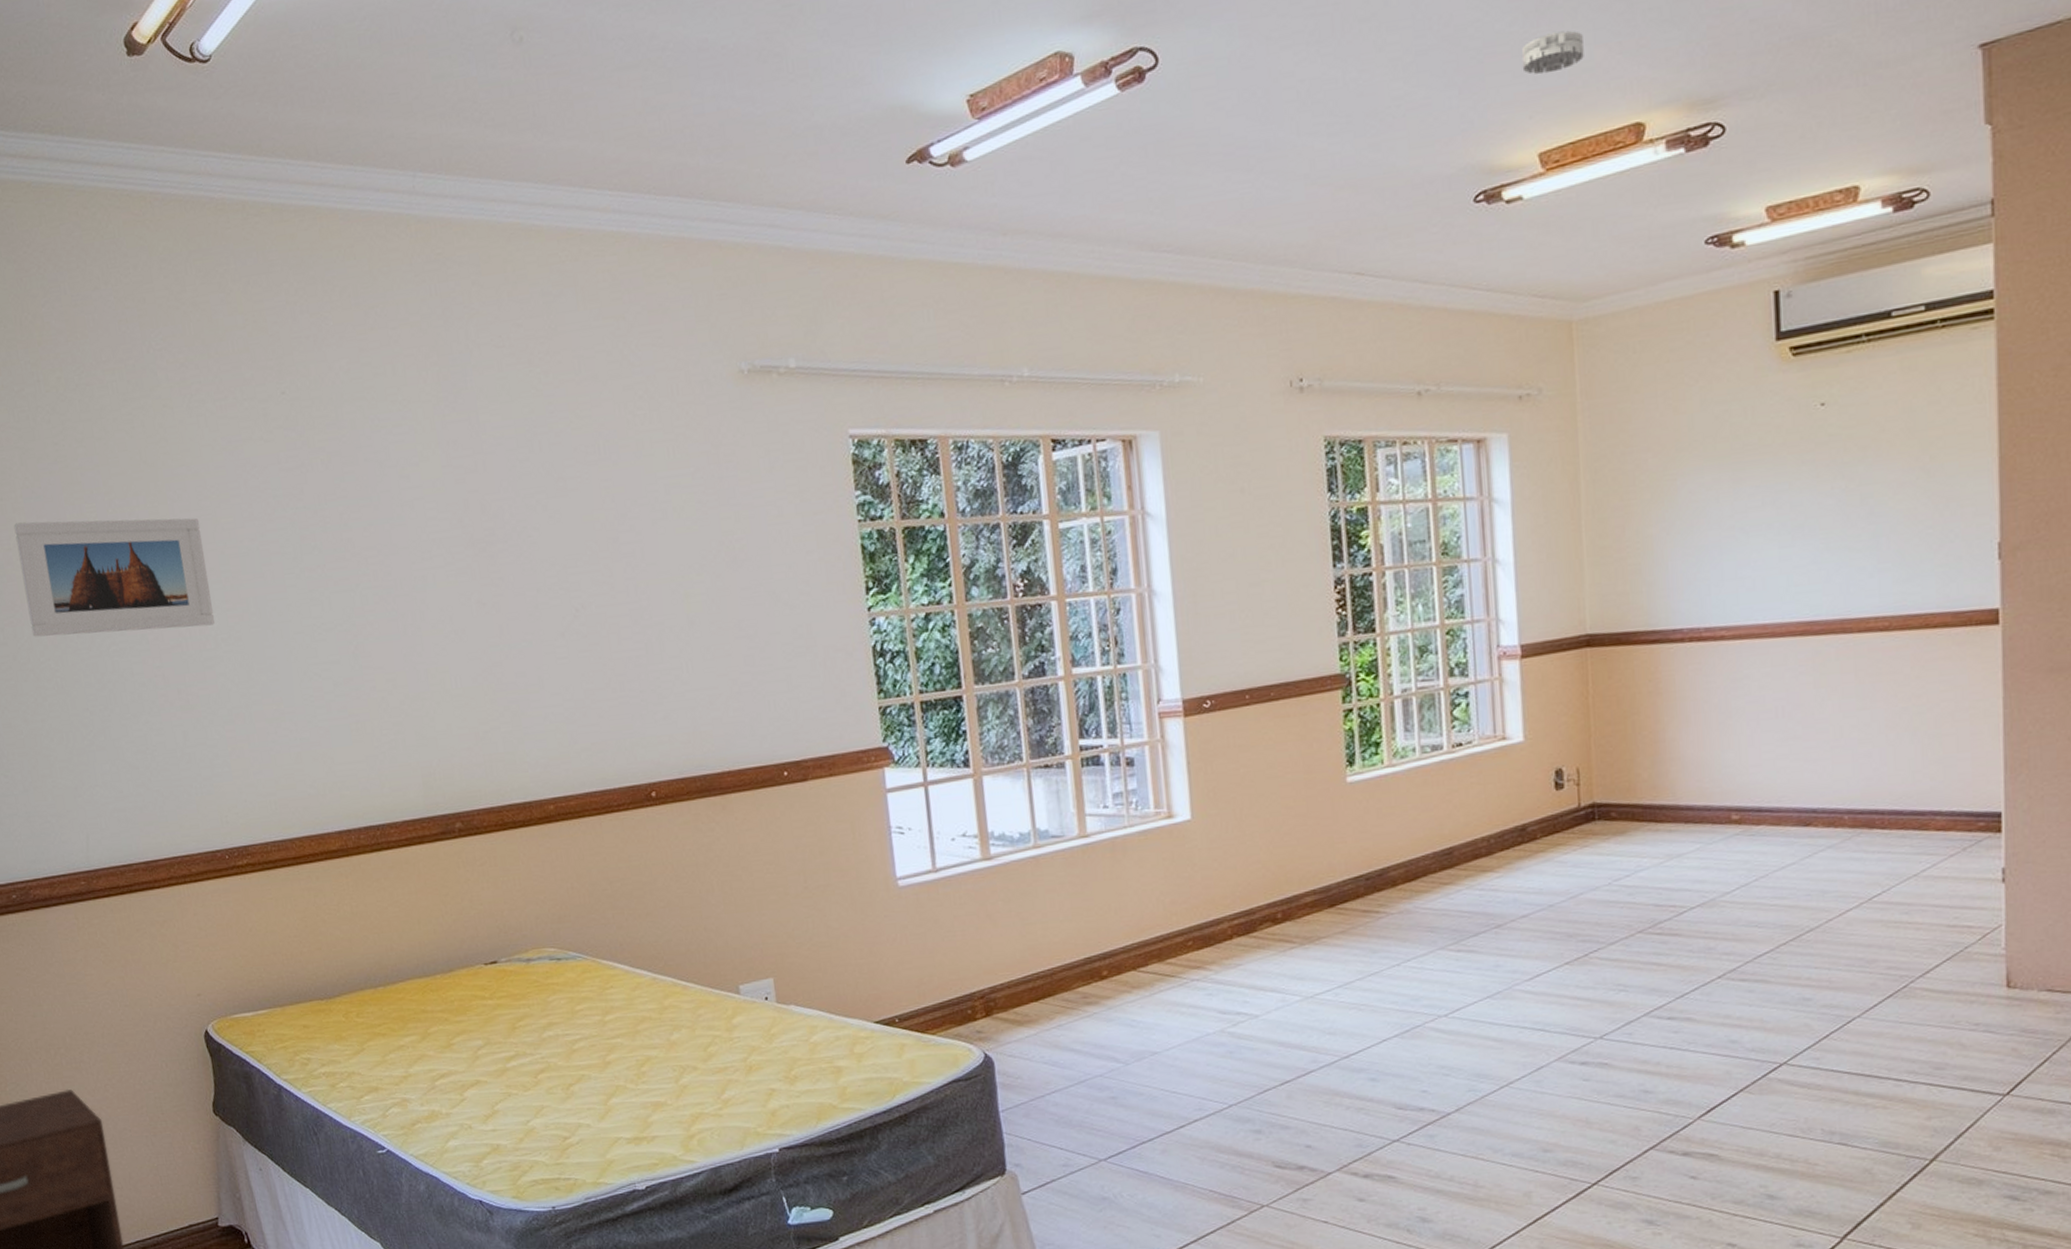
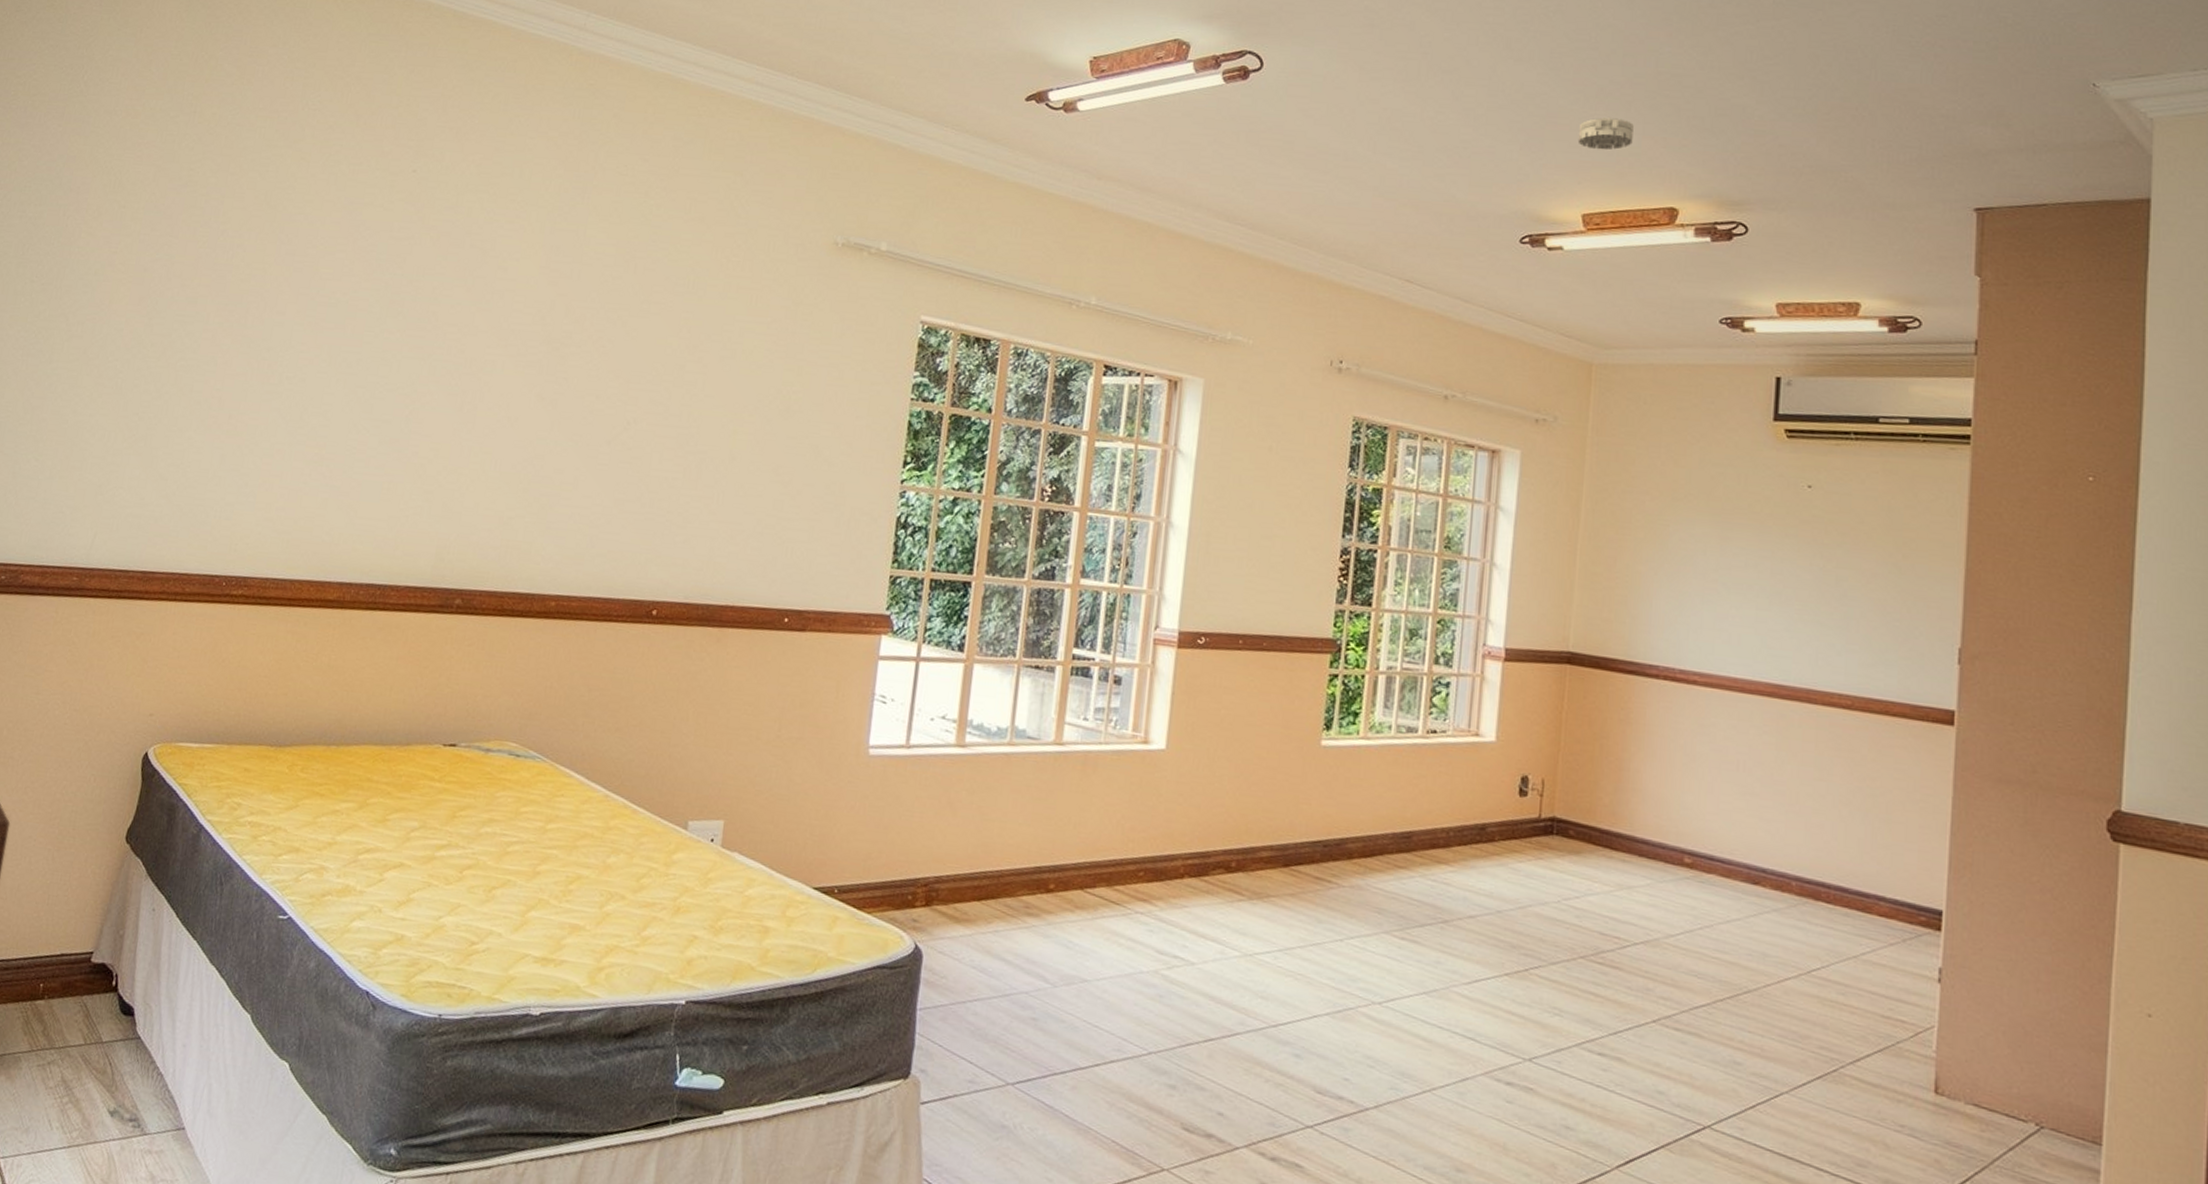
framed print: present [13,517,215,637] -> none [109,231,301,362]

